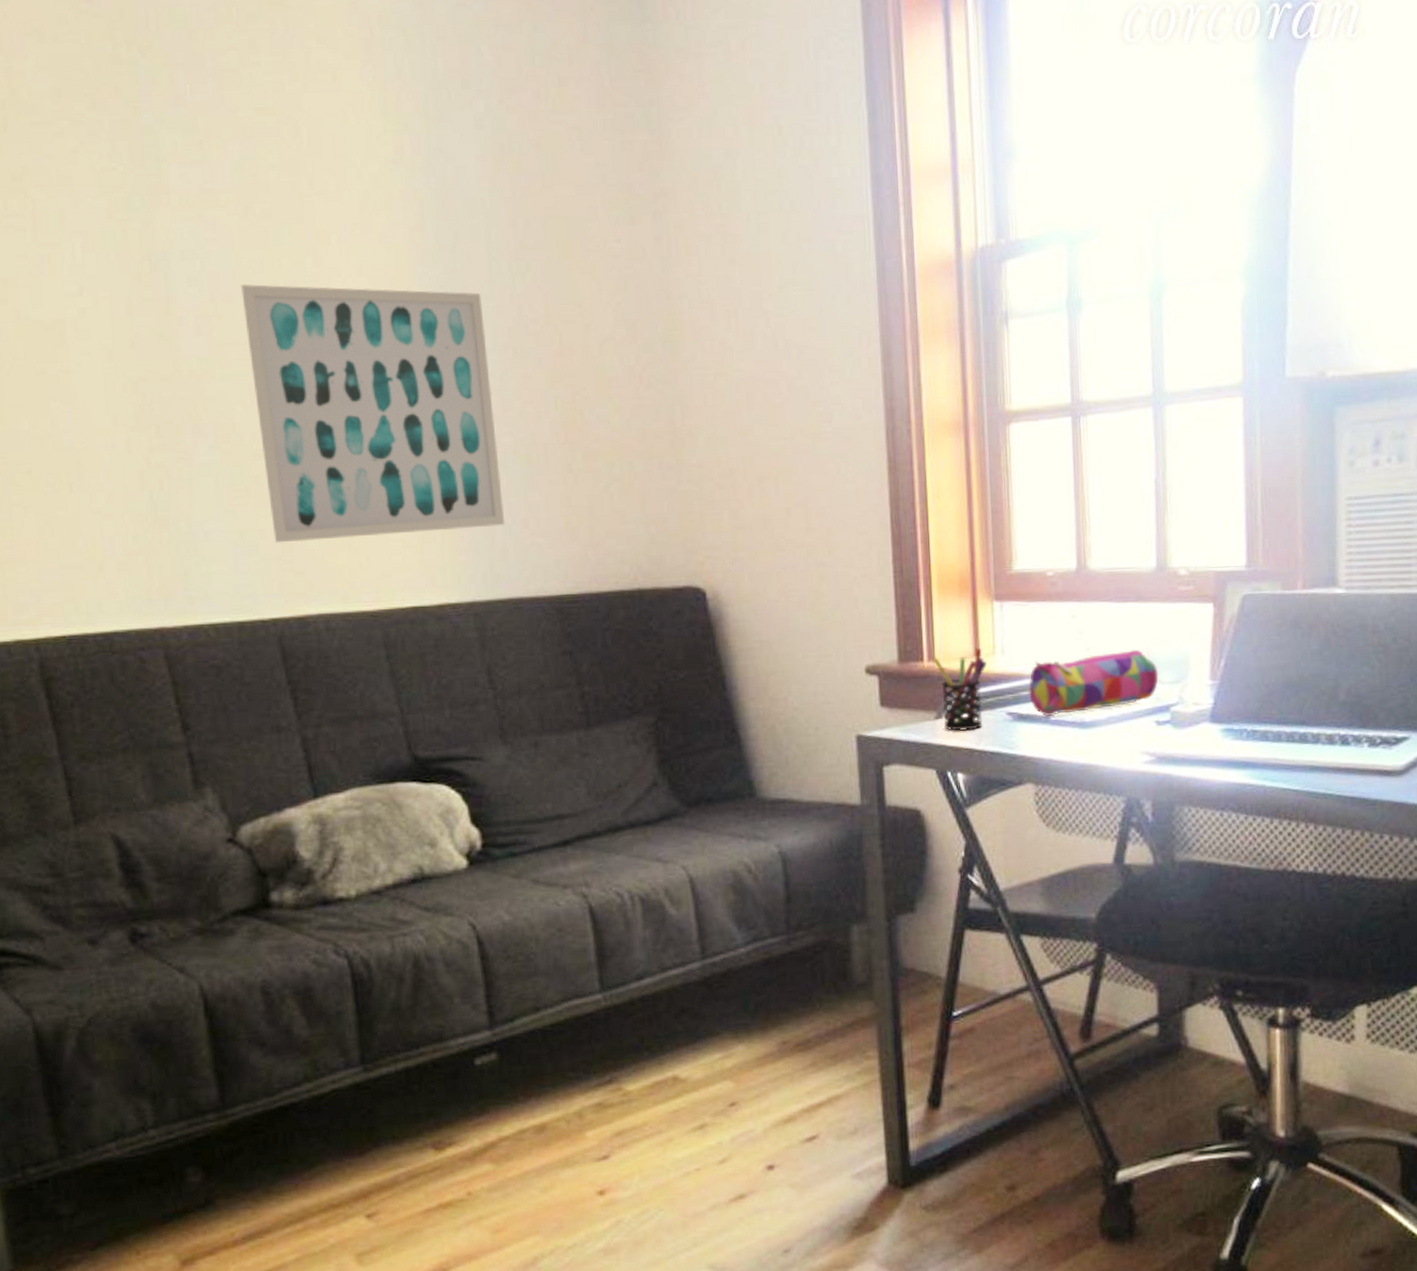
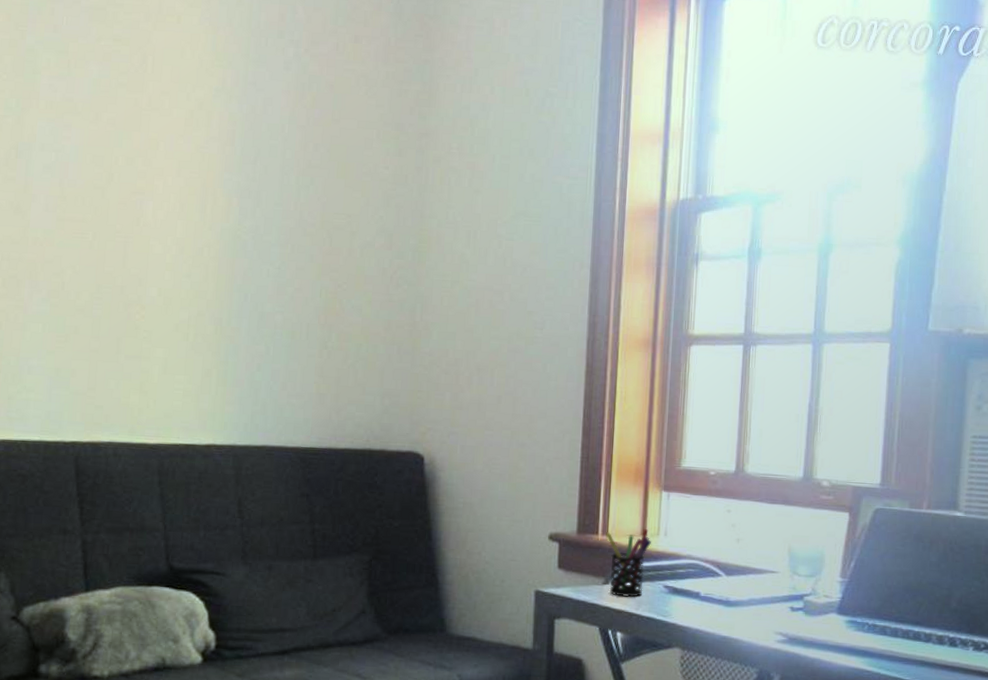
wall art: present [241,283,506,543] -> none [82,174,272,386]
pencil case: present [1029,650,1159,717] -> none [684,544,797,594]

